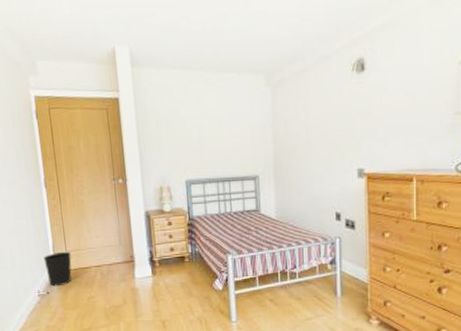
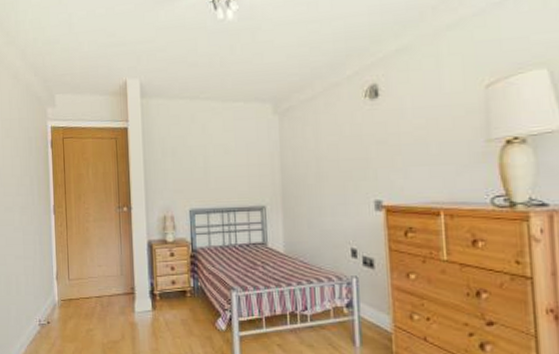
wastebasket: present [43,251,72,287] -> none [47,279,73,316]

